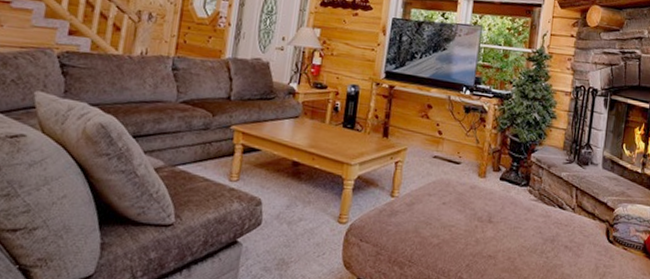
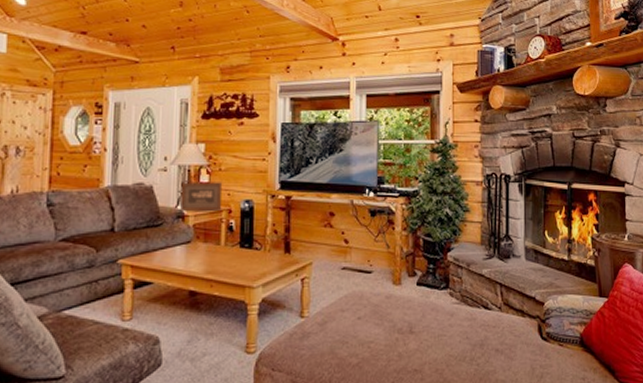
picture frame: none [292,62,333,92] -> present [180,182,223,212]

